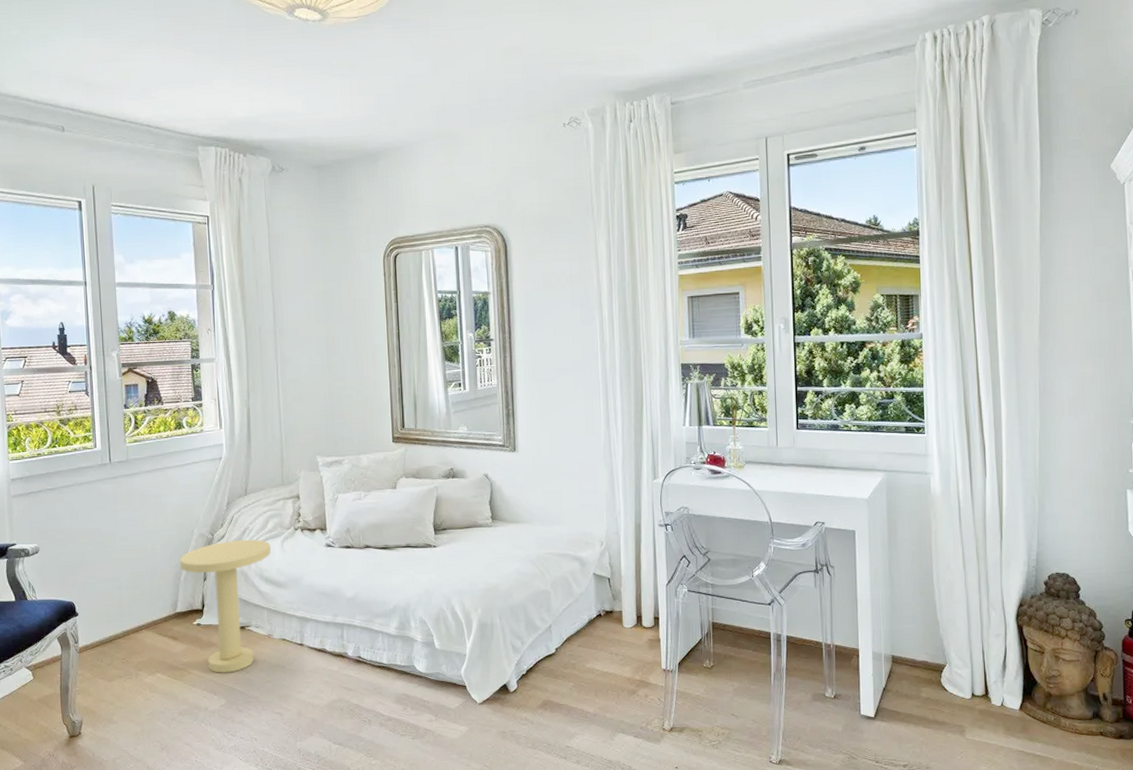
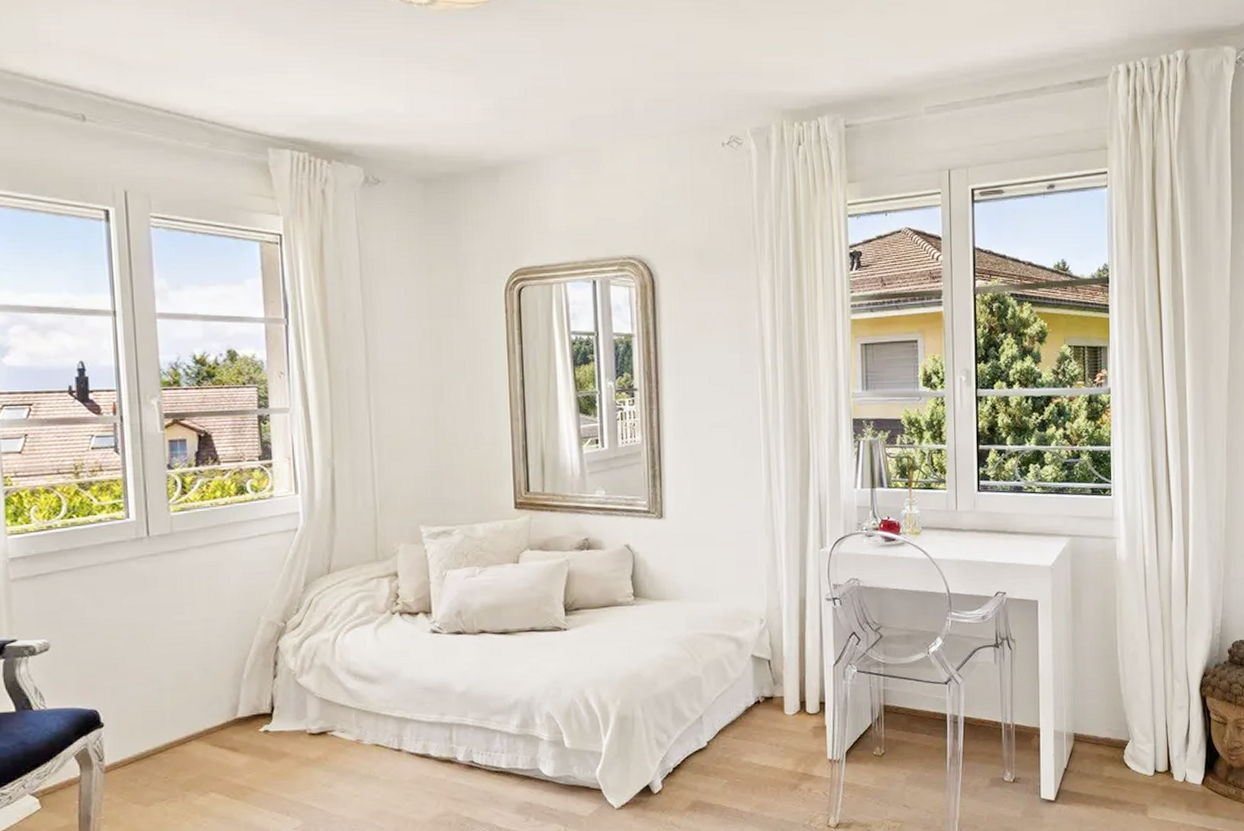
side table: present [179,539,271,673] -> none [241,626,361,789]

